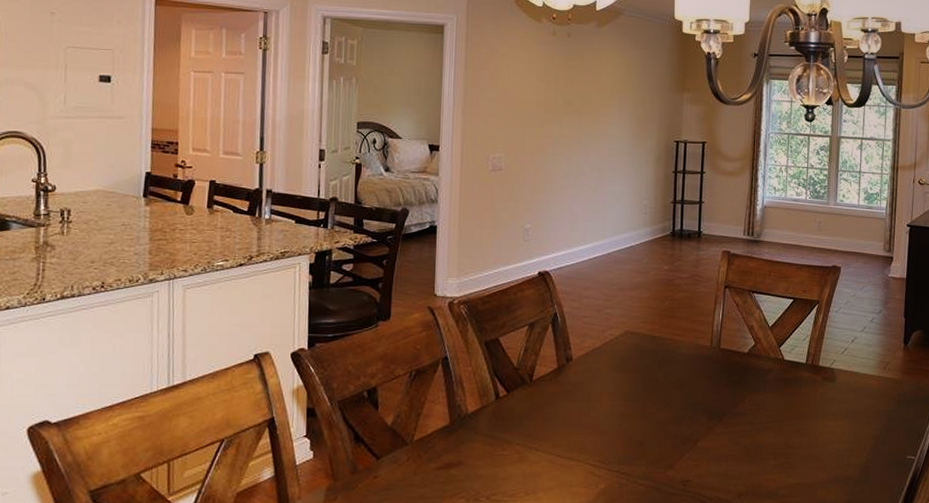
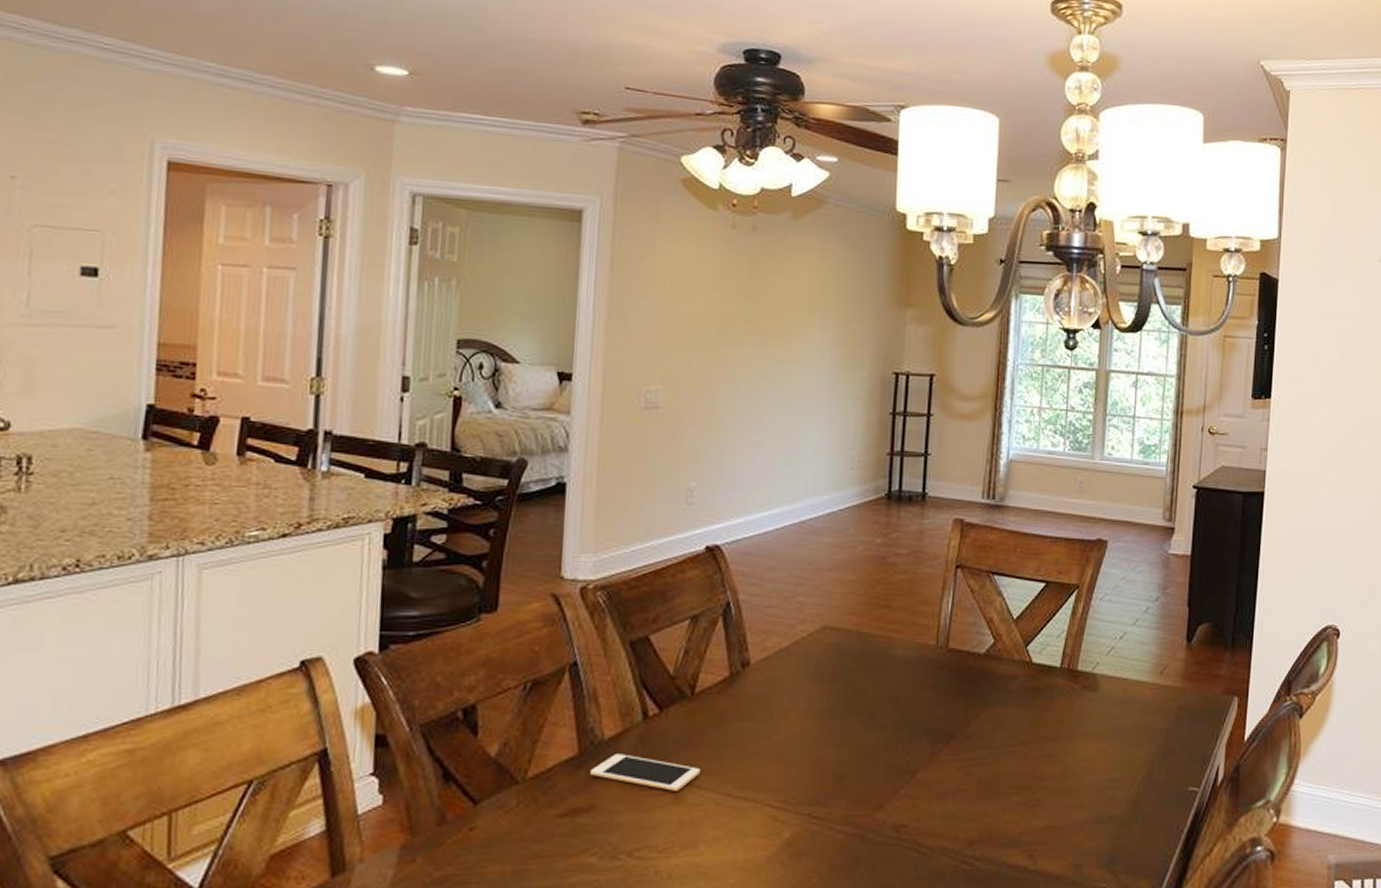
cell phone: none [459,424,538,452] -> present [590,754,700,791]

